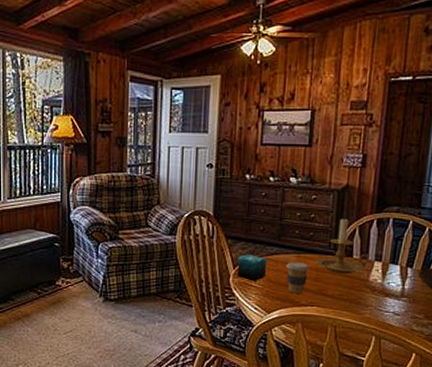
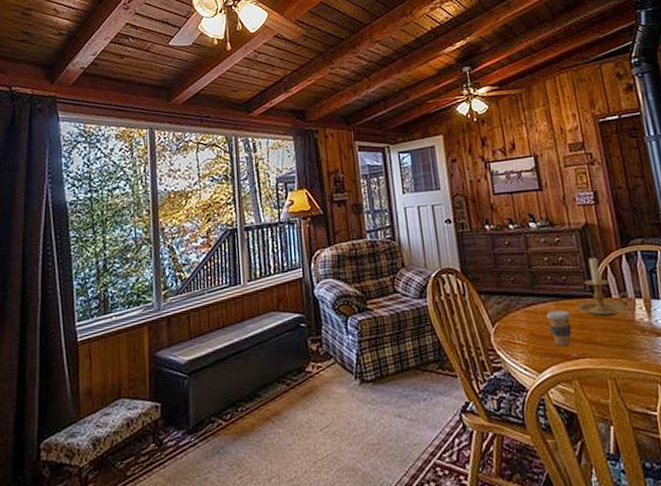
candle: present [237,254,268,282] -> none [495,308,528,339]

